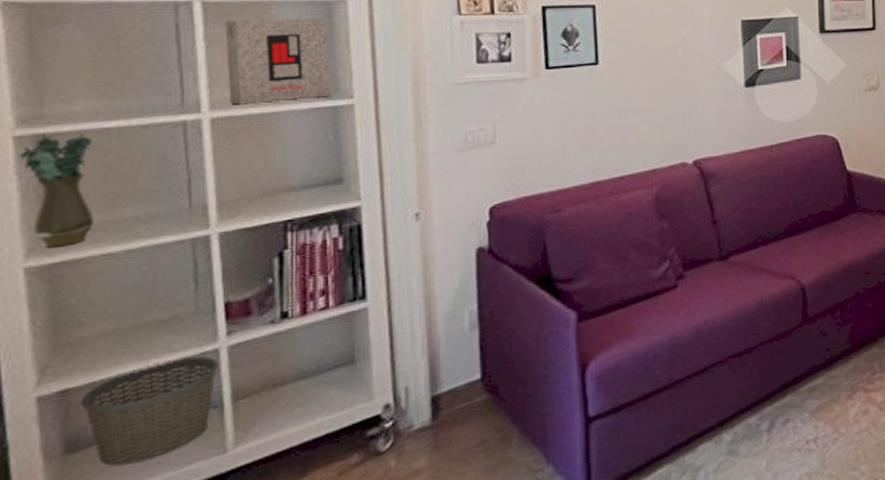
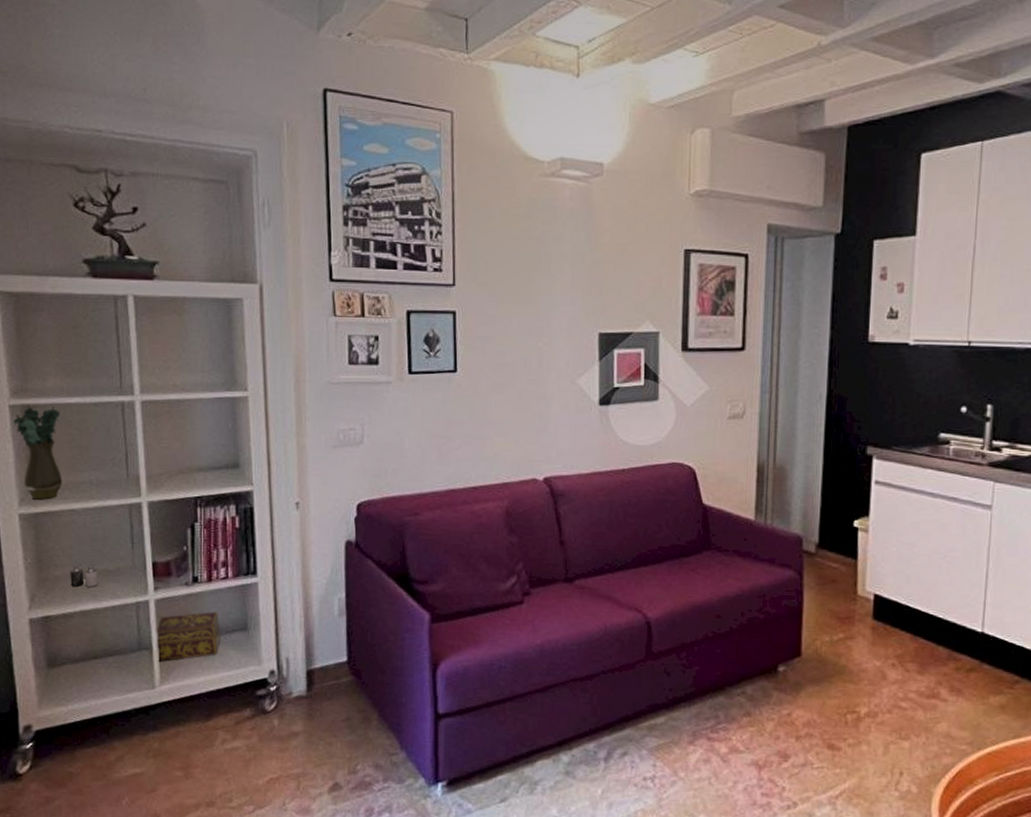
basket: present [80,356,219,467] -> none [57,604,149,685]
candle: none [102,316,146,348] -> present [70,564,99,587]
decorative box: present [225,18,332,105] -> none [150,313,231,391]
decorative box: none [227,347,320,419] -> present [155,611,222,662]

